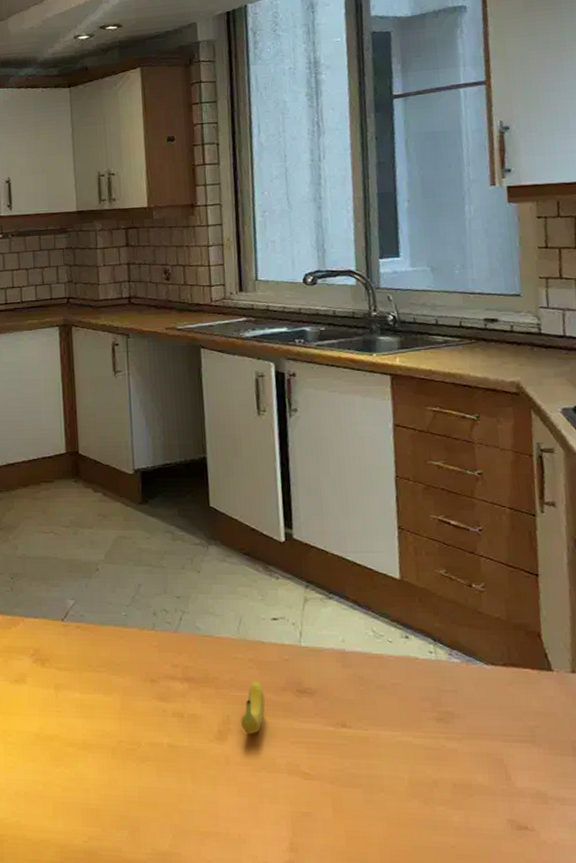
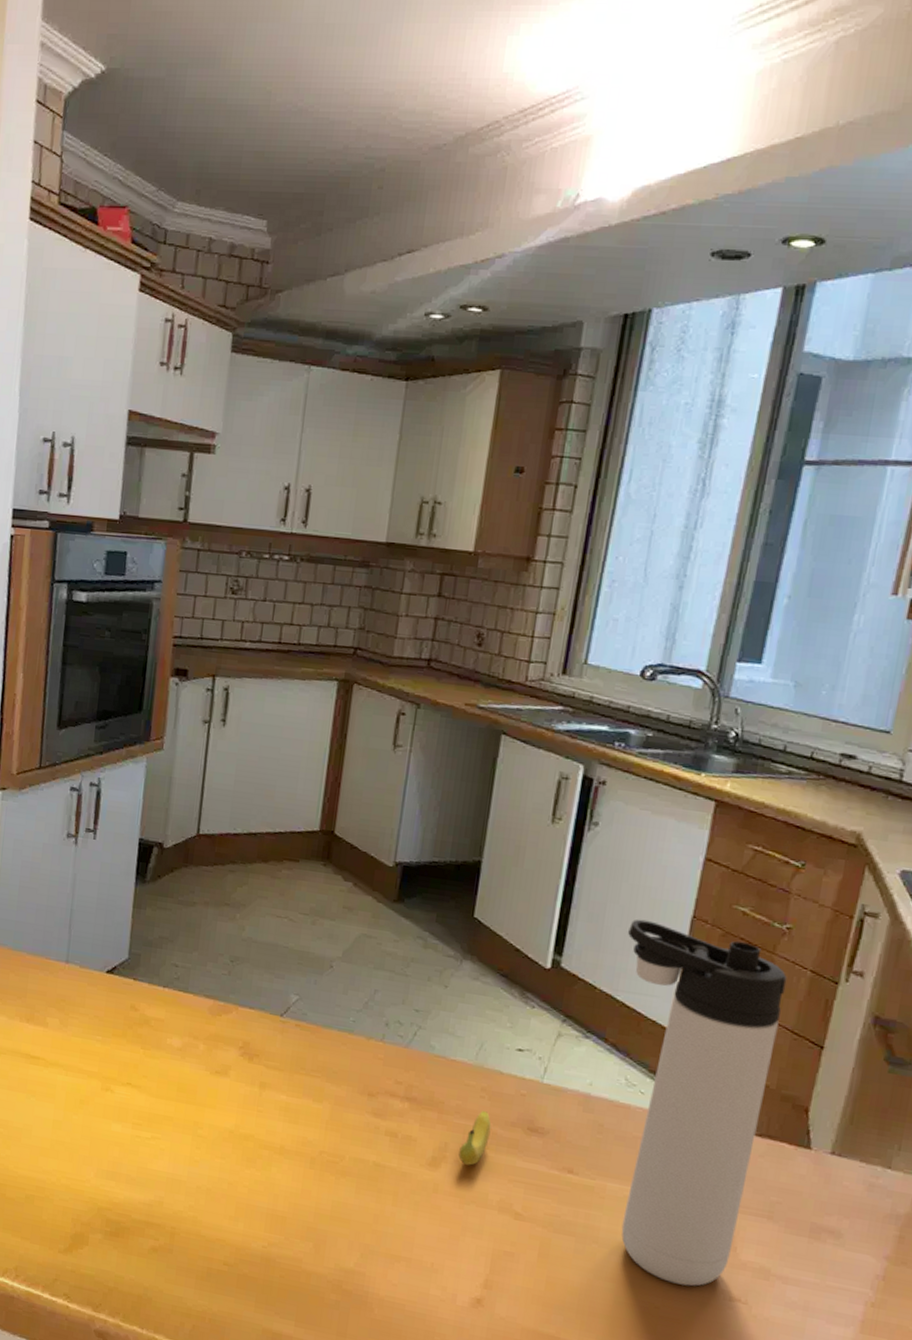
thermos bottle: none [343,486,507,821] -> present [621,919,787,1287]

